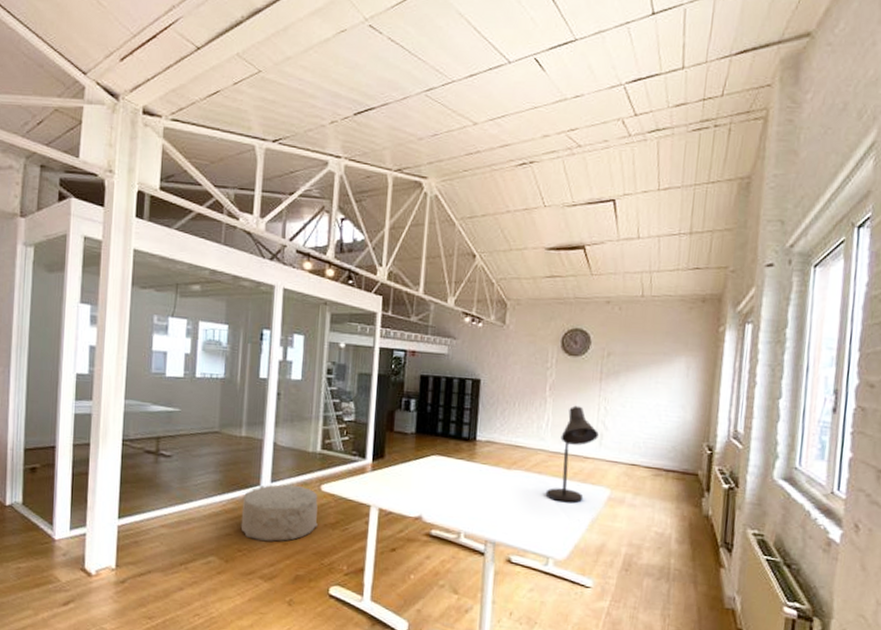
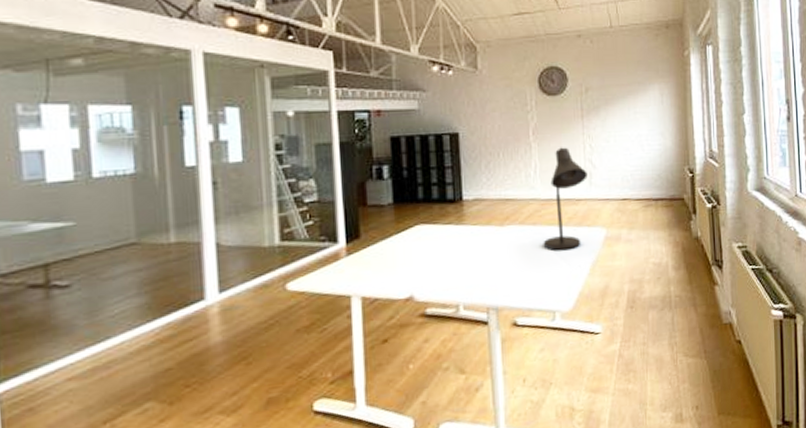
pouf: present [240,484,319,542] -> none [182,289,290,368]

